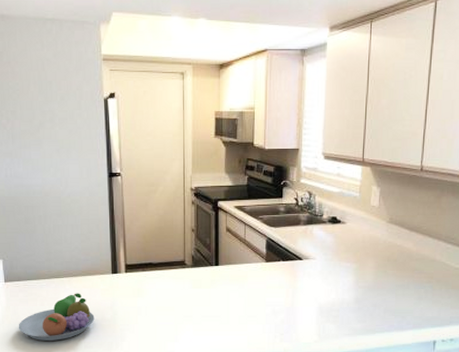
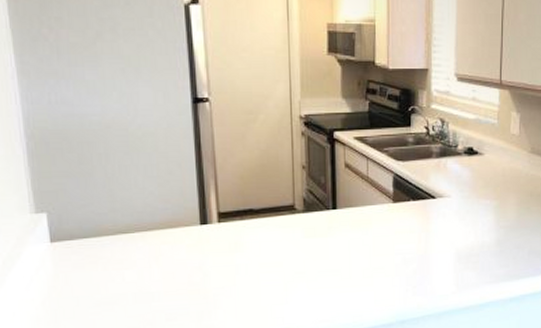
fruit bowl: present [18,293,95,341] -> none [71,251,179,316]

